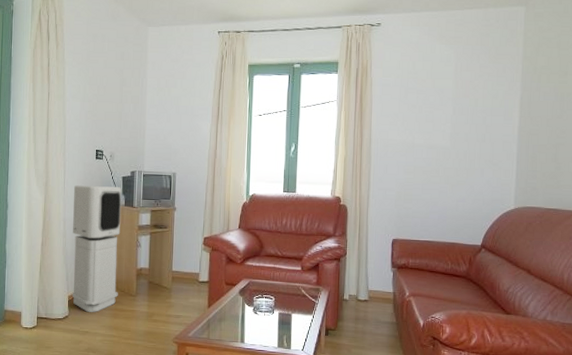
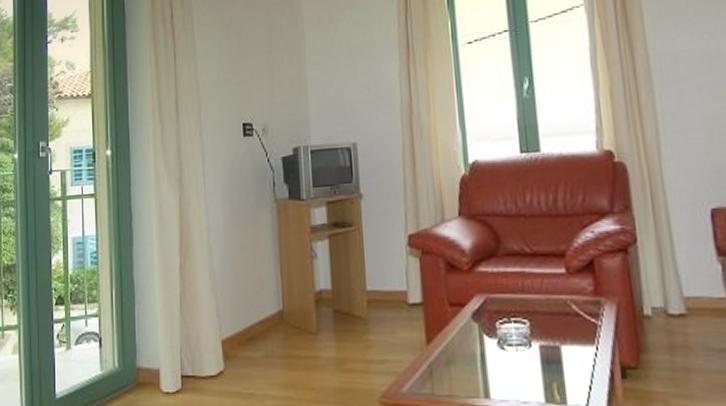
air purifier: present [70,185,122,312] -> none [217,172,292,363]

